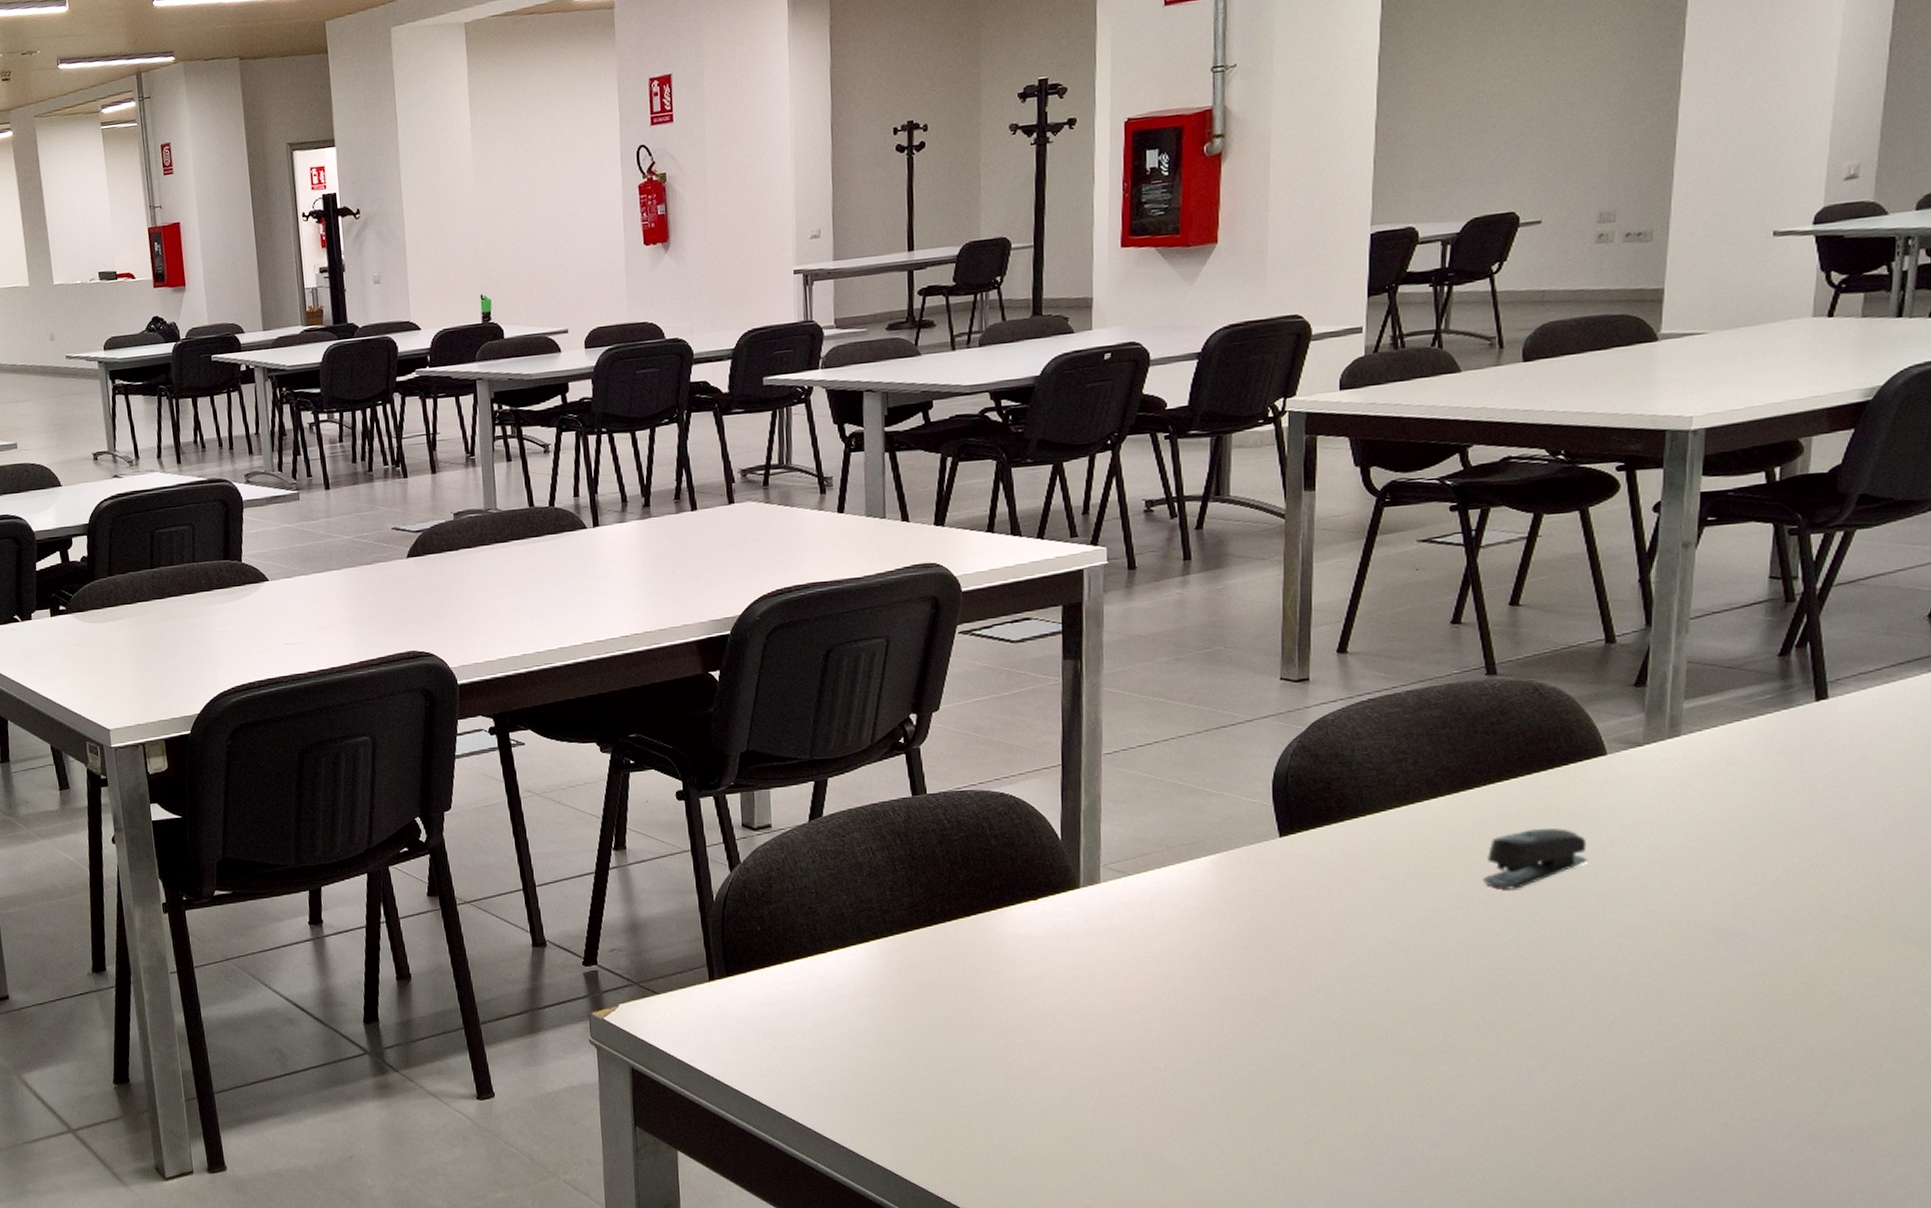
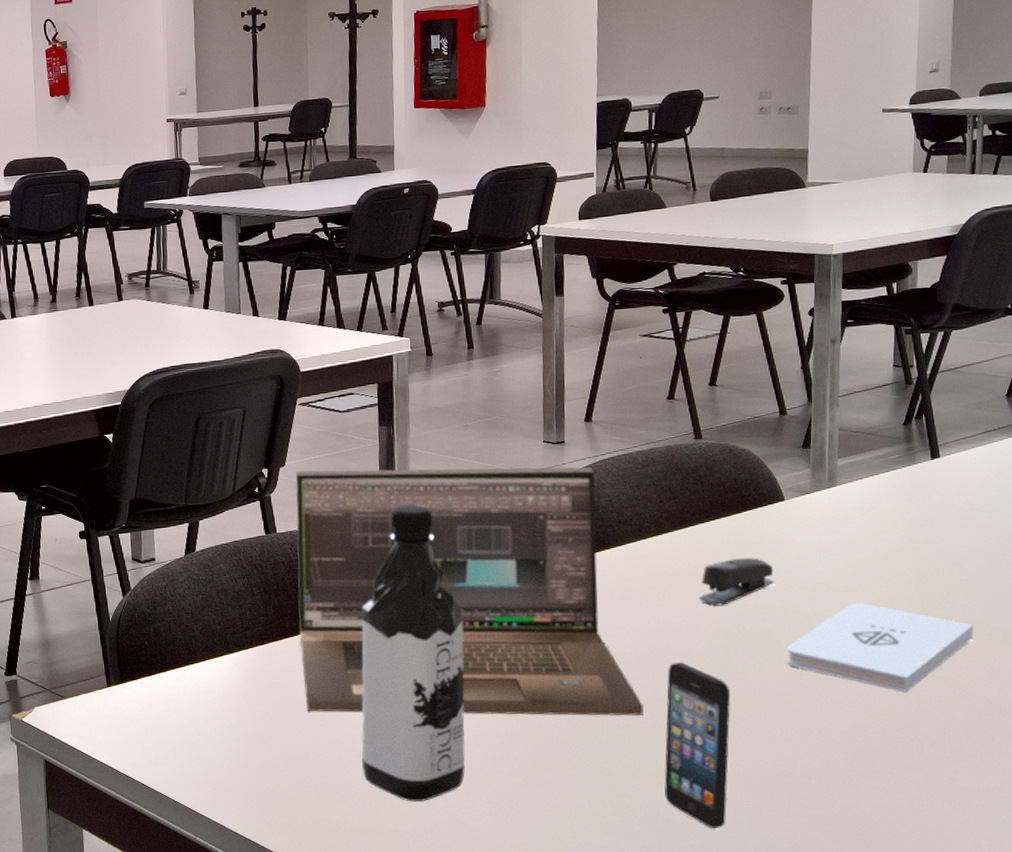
laptop: none [952,711,1401,1027] -> present [295,467,643,716]
water bottle: none [1029,759,1167,1127] -> present [361,504,466,802]
smartphone: none [1426,961,1520,1170] -> present [664,662,731,829]
notepad: none [1599,888,1863,1003] -> present [786,603,974,692]

